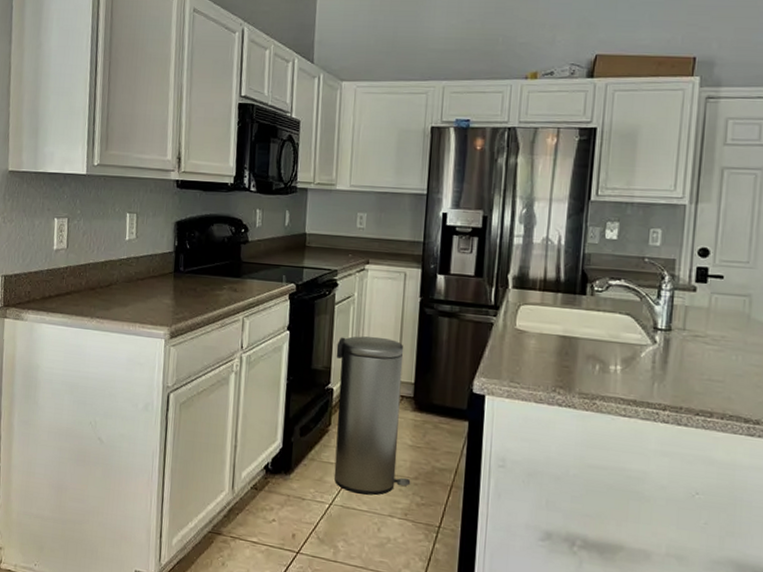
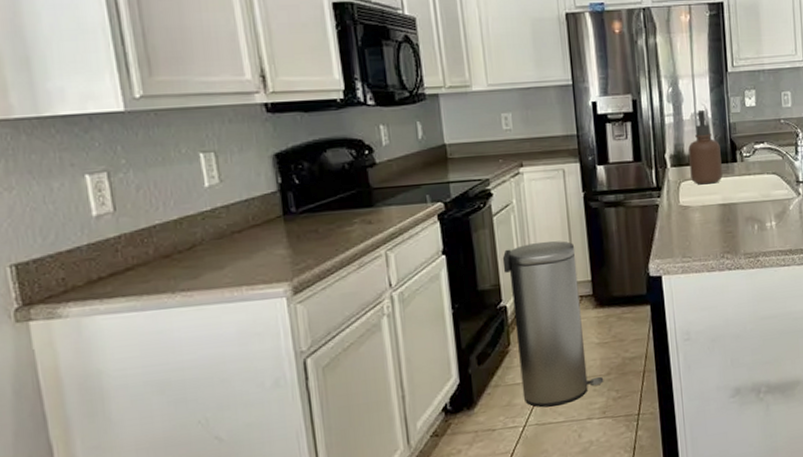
soap dispenser: none [532,235,570,313] -> present [688,109,723,185]

